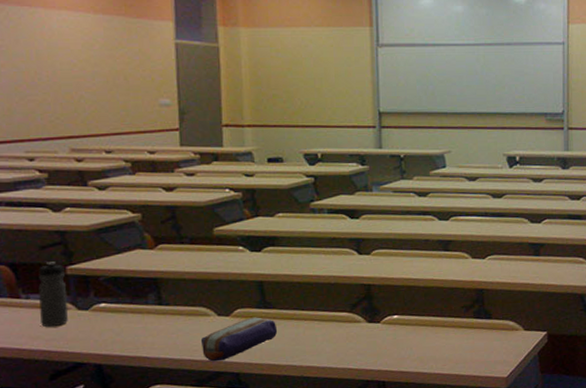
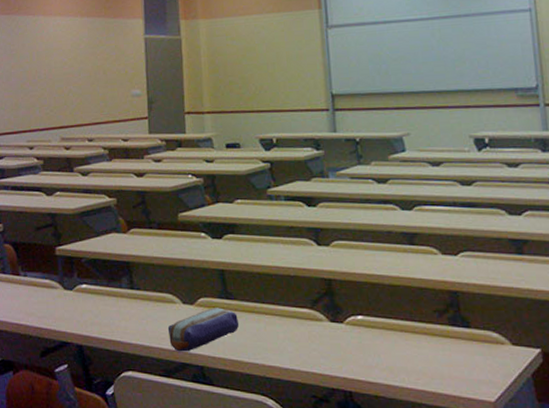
water bottle: present [38,261,68,328] -> none [34,242,56,305]

